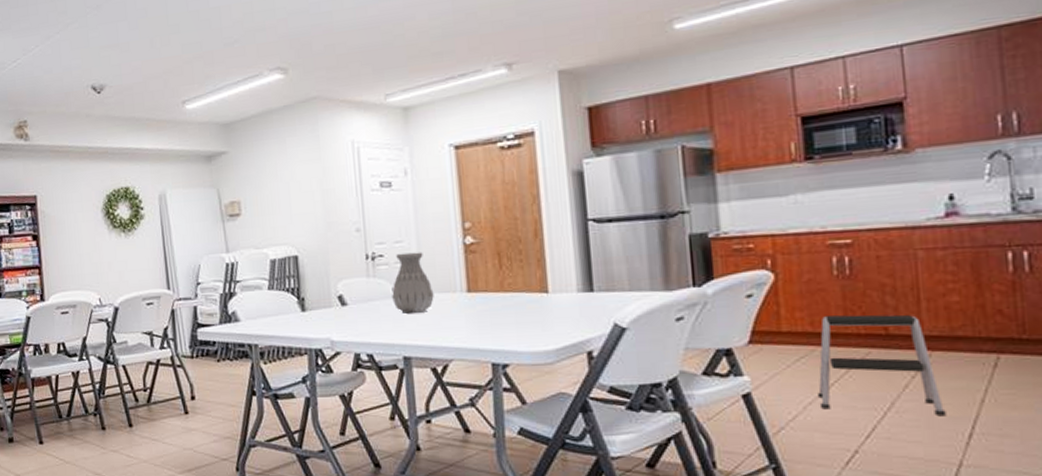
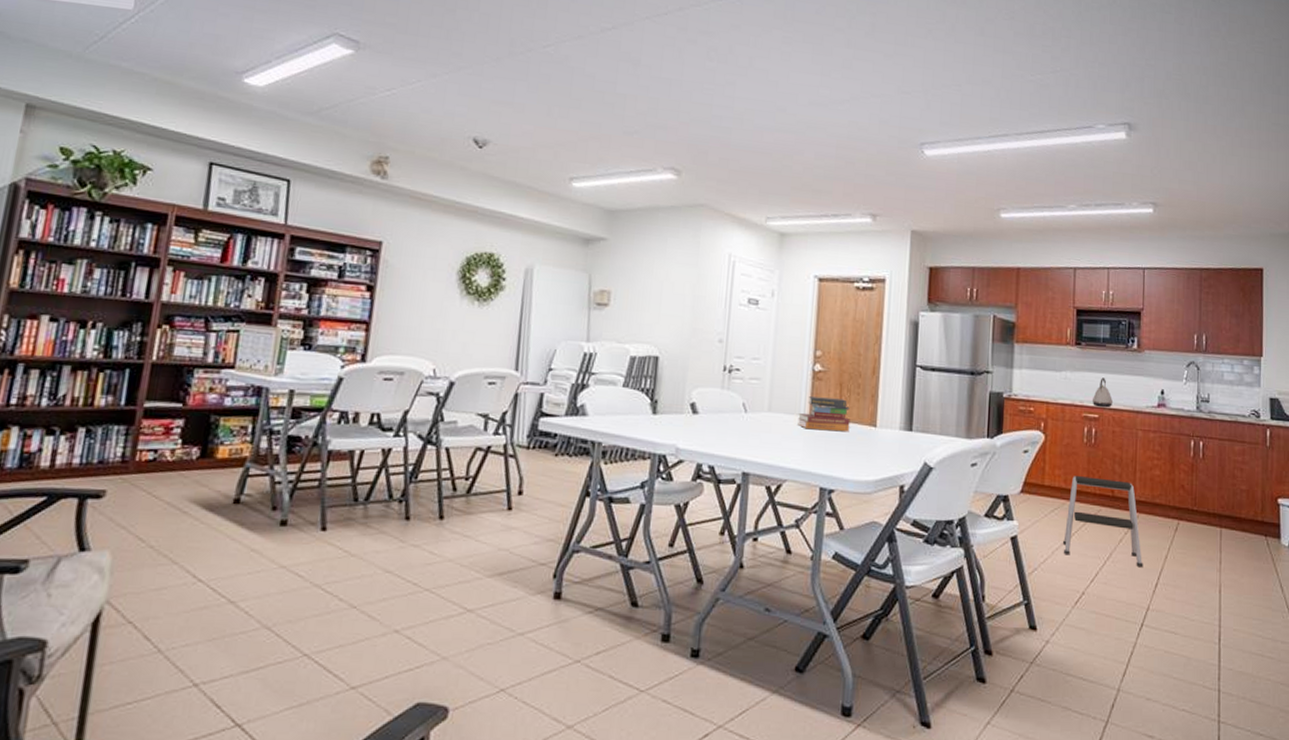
vase: present [392,252,434,313] -> none [741,370,780,431]
books: none [455,268,517,306] -> present [798,396,850,432]
kettle: none [839,193,873,231] -> present [1092,377,1114,408]

